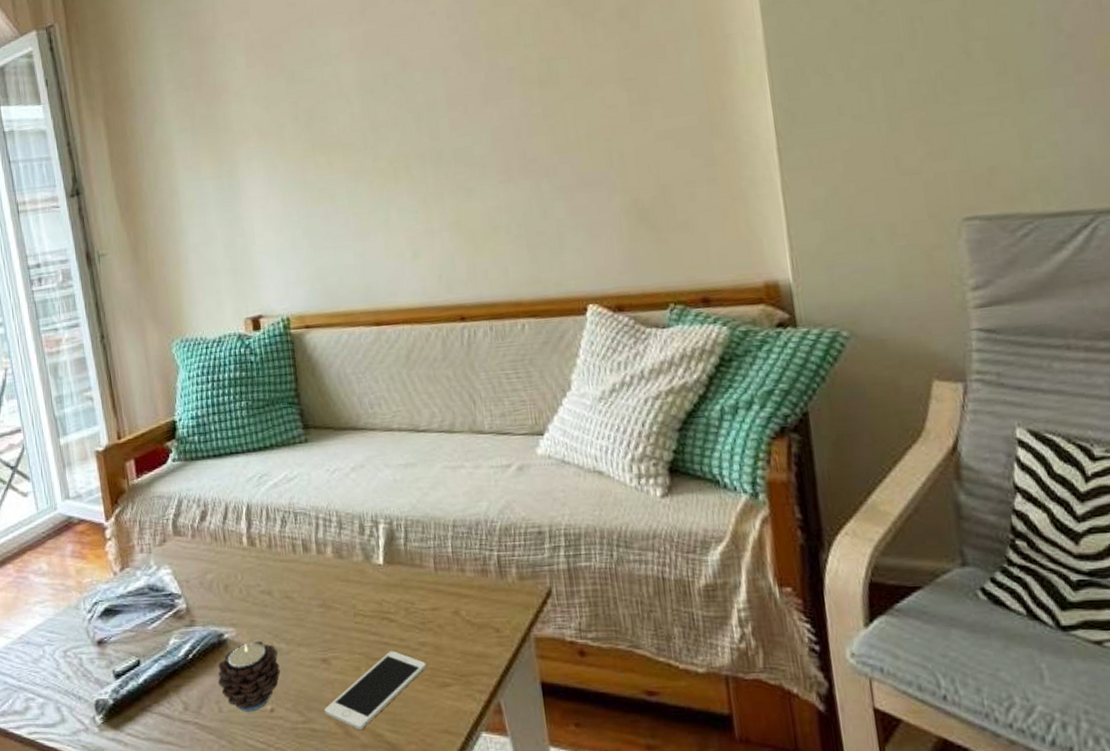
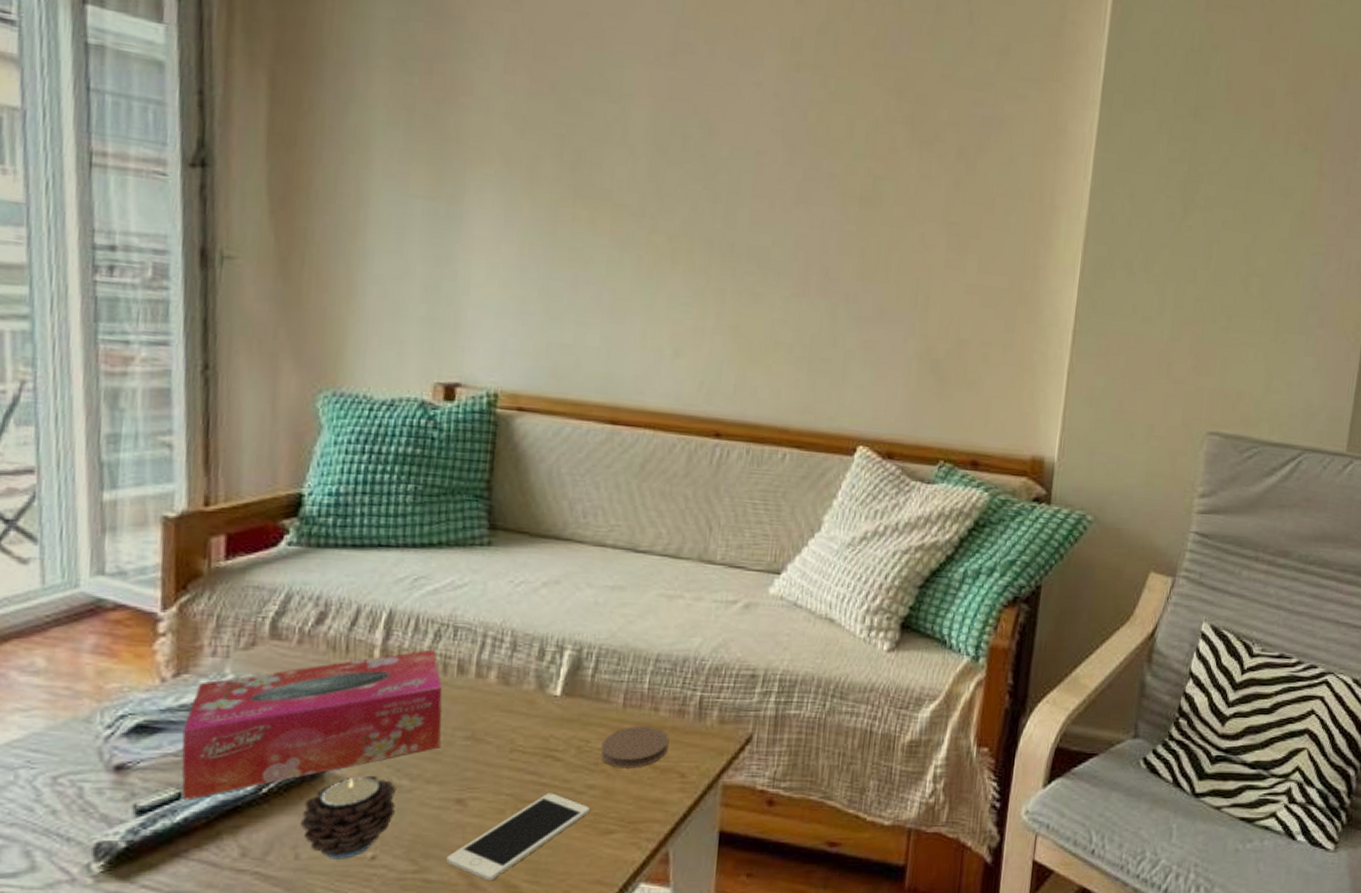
tissue box: none [132,533,302,666] -> present [181,649,443,801]
coaster: none [424,586,480,626] -> present [601,726,670,768]

